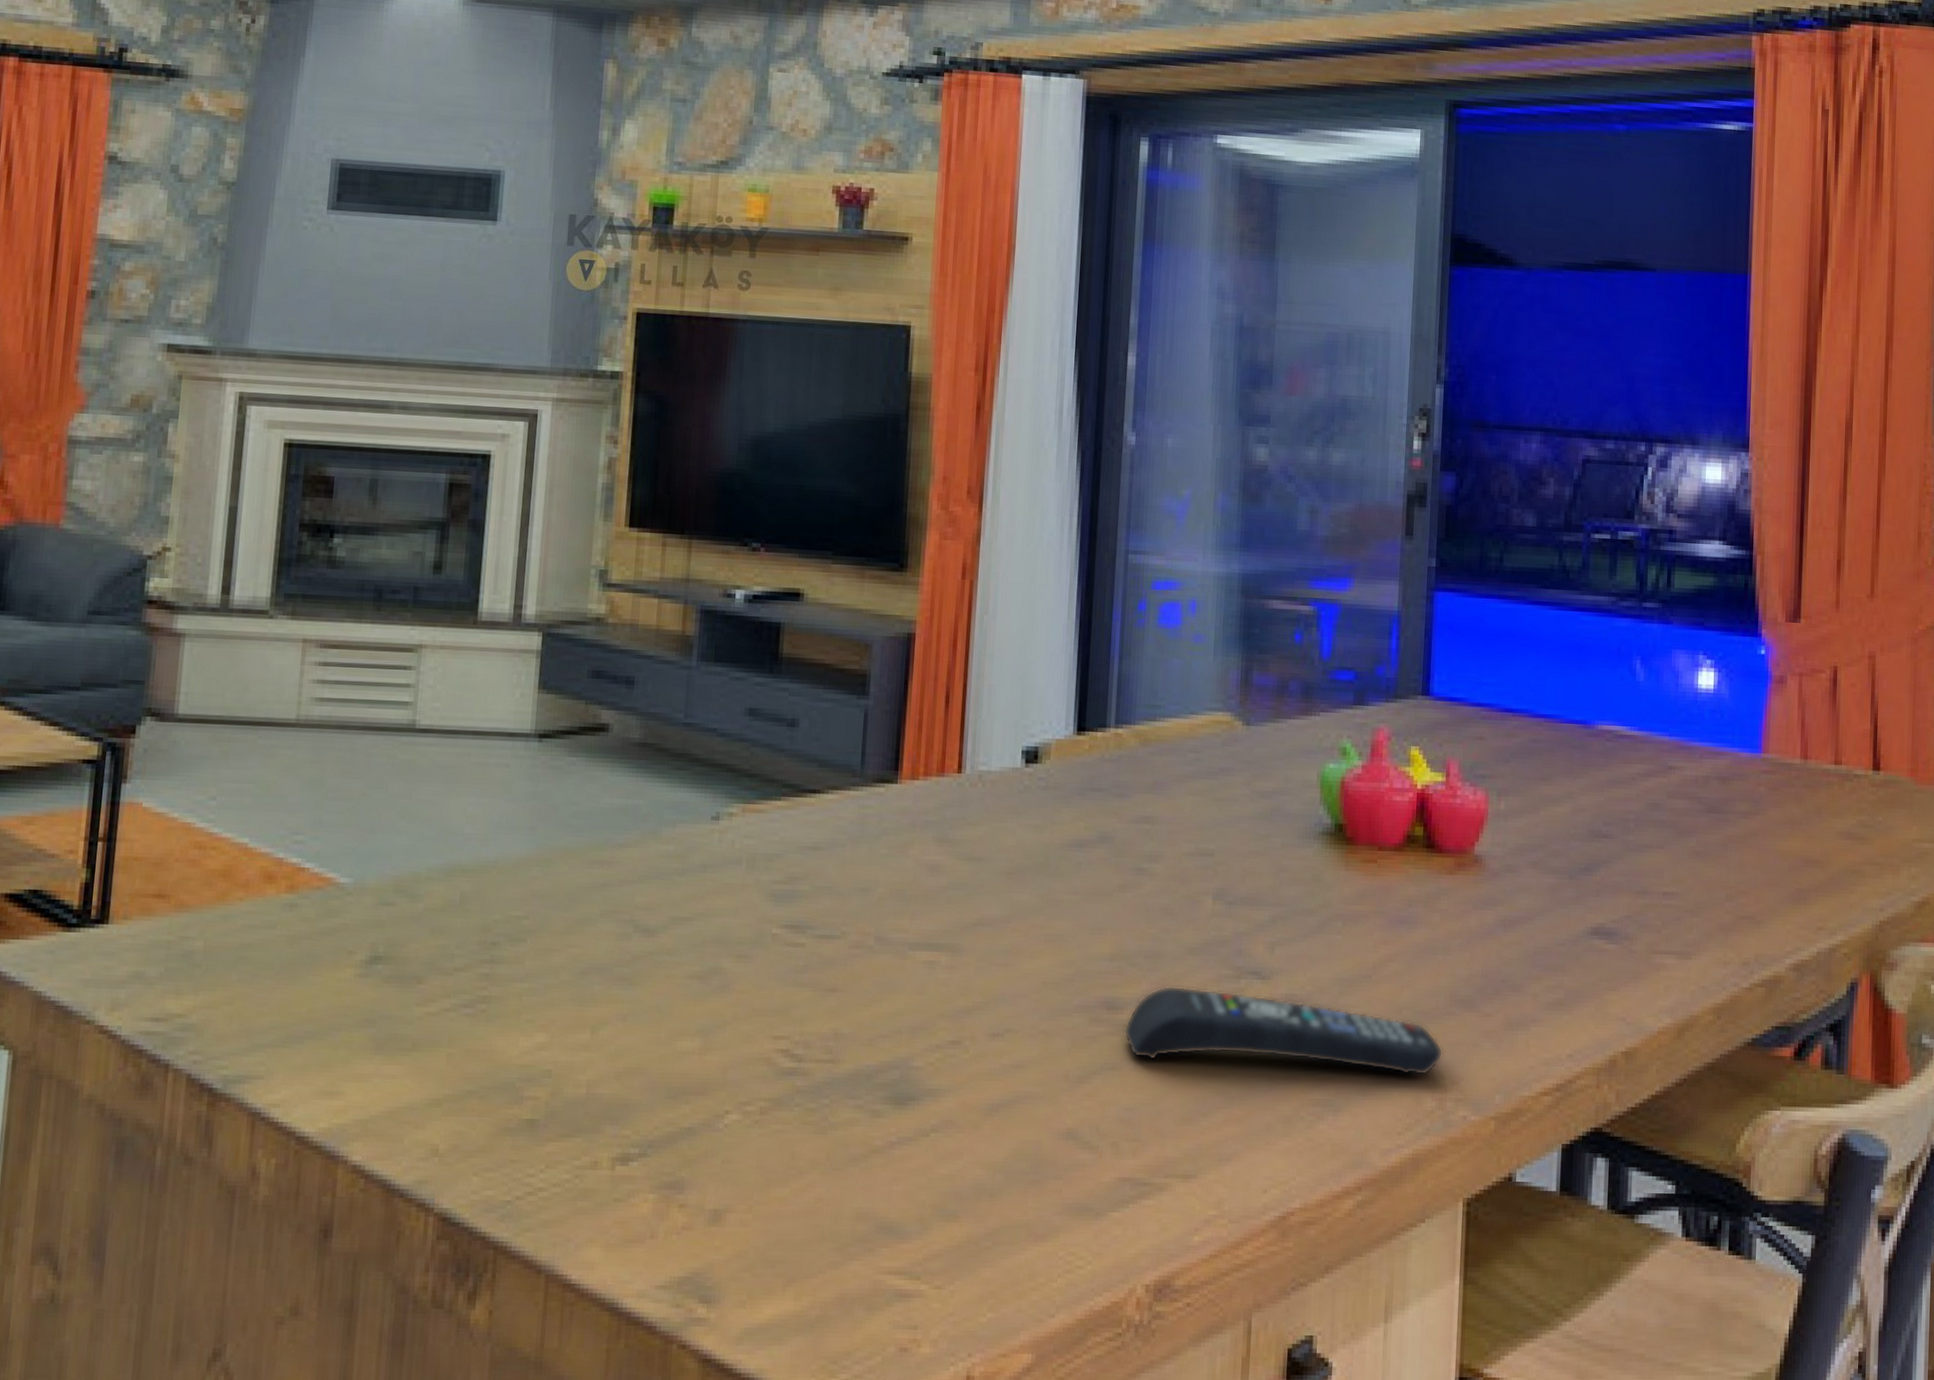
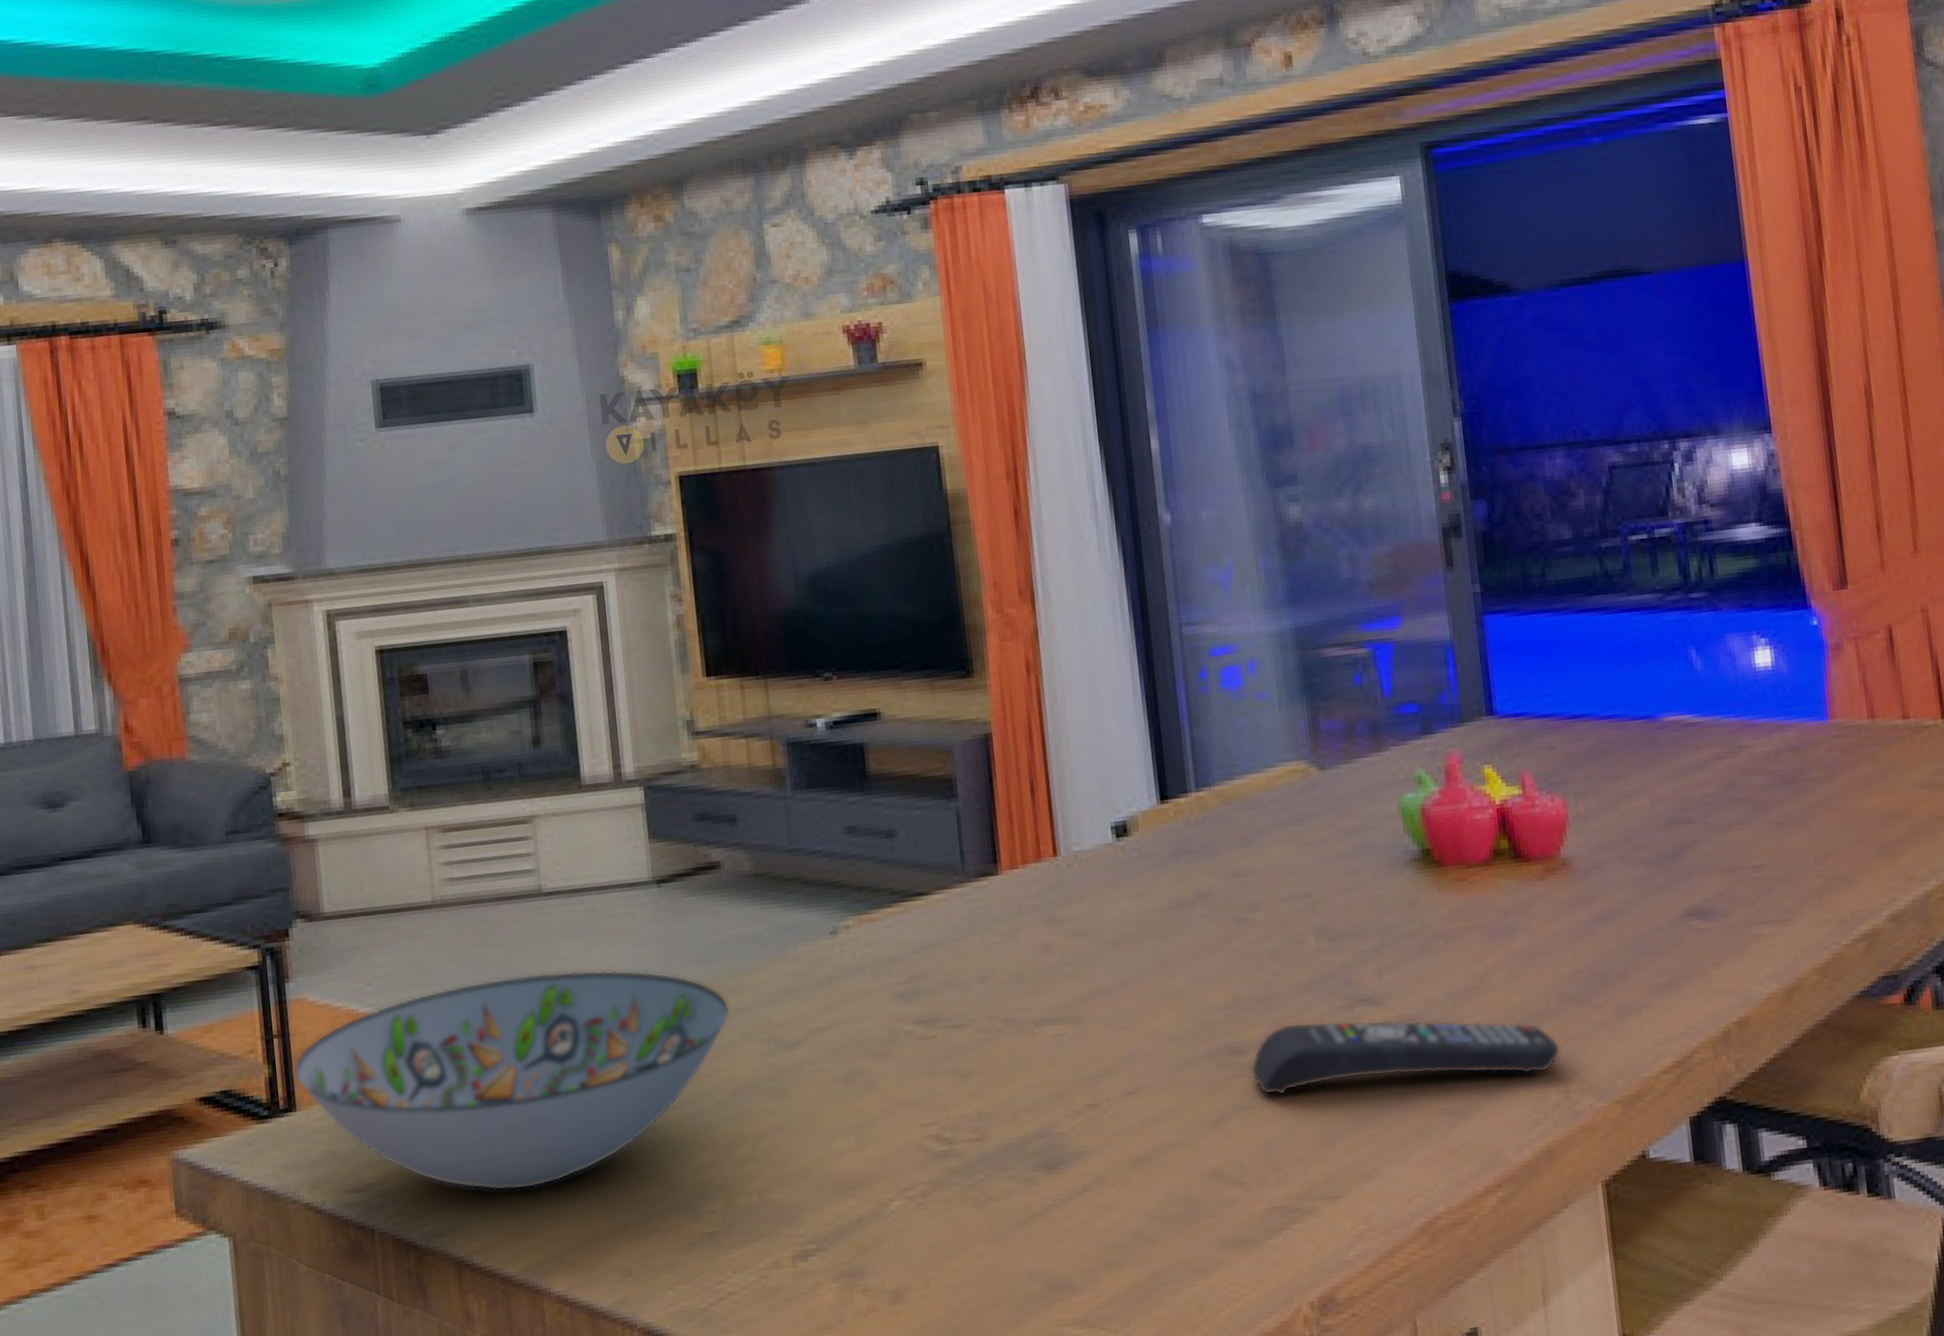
decorative bowl: none [113,813,593,1045] -> present [293,969,730,1191]

